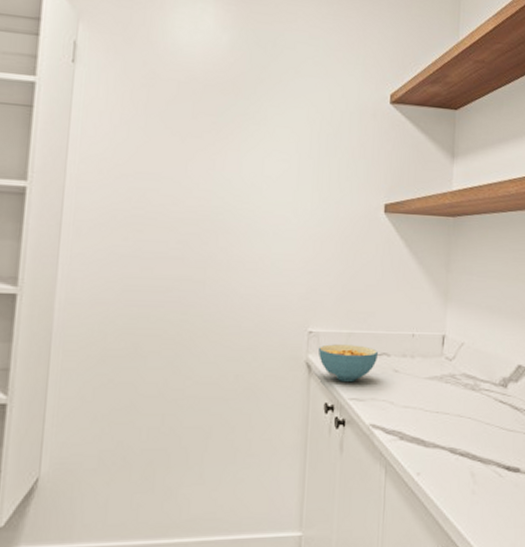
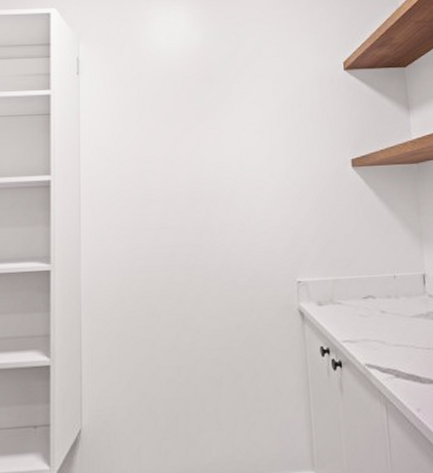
cereal bowl: present [319,344,378,381] -> none [309,290,364,325]

